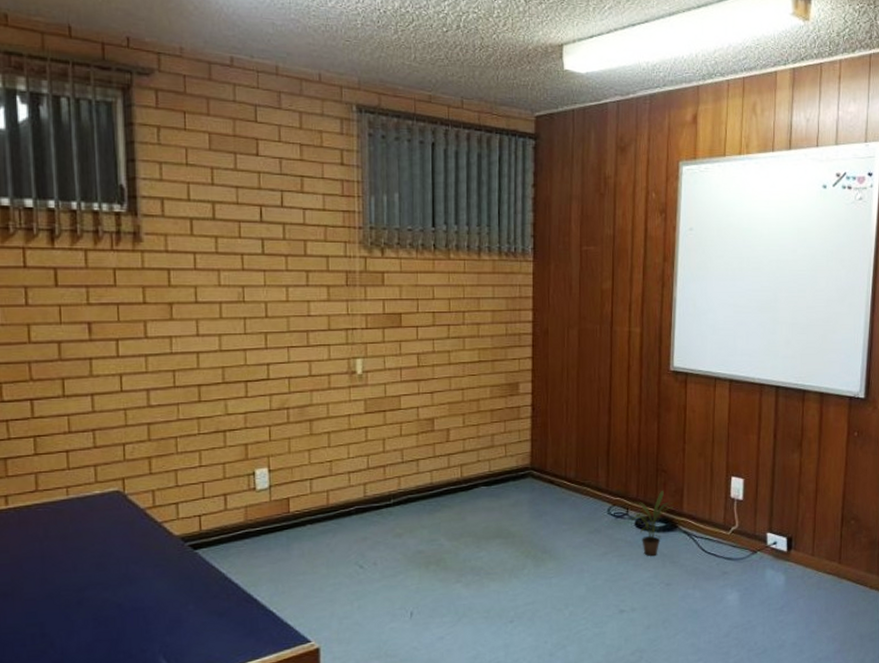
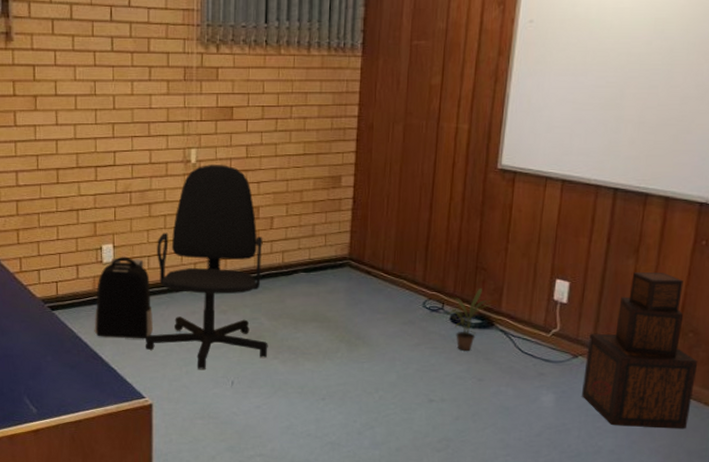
backpack: none [247,481,318,576] -> present [94,256,153,338]
office chair: none [309,375,450,602] -> present [145,165,268,369]
storage boxes: none [763,464,861,618] -> present [582,272,698,430]

